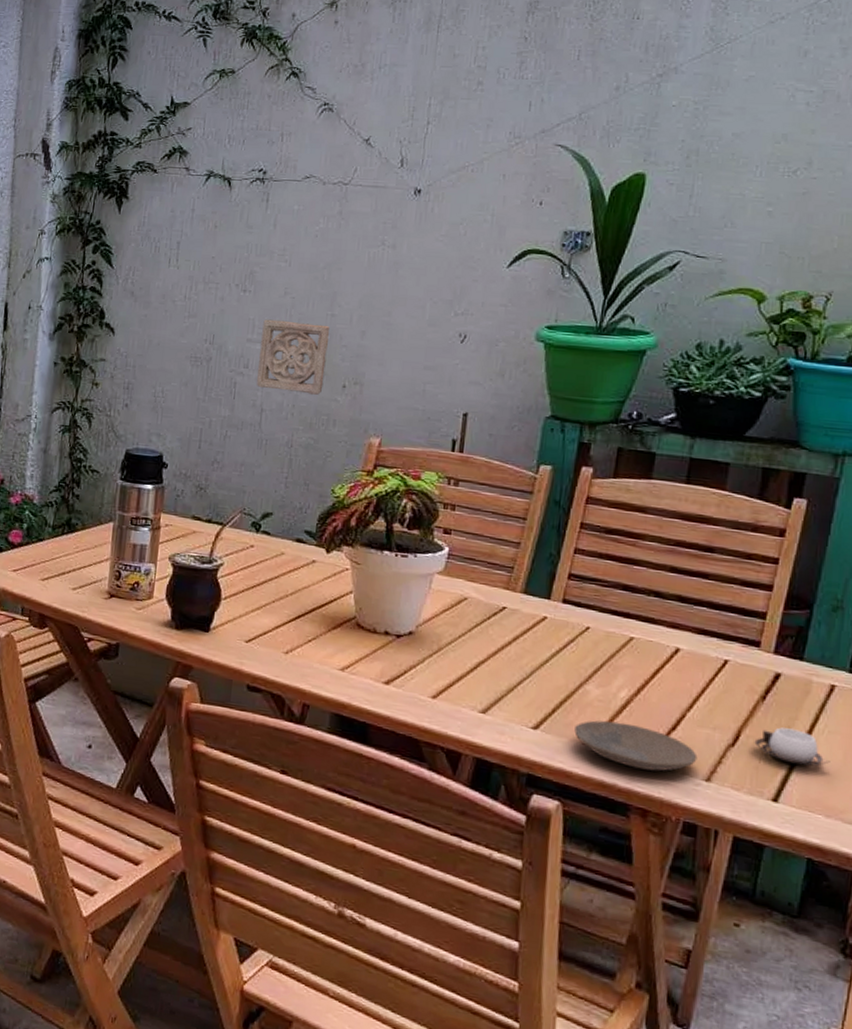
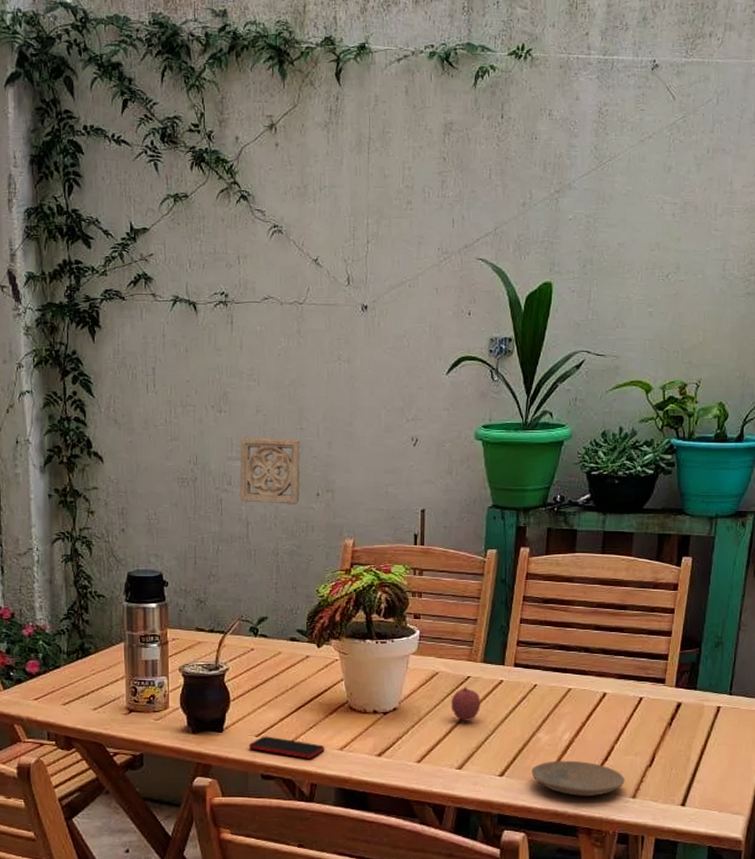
smartphone: none [236,642,324,676] -> present [248,736,325,759]
fruit: none [479,617,517,660] -> present [451,686,481,722]
cup: present [754,727,830,766] -> none [665,746,720,774]

